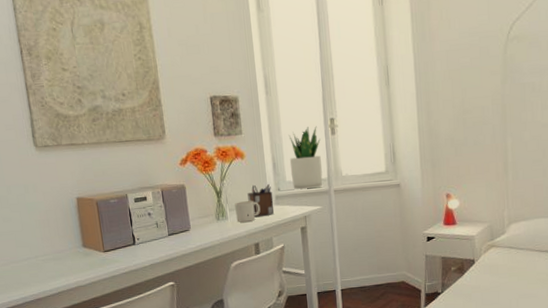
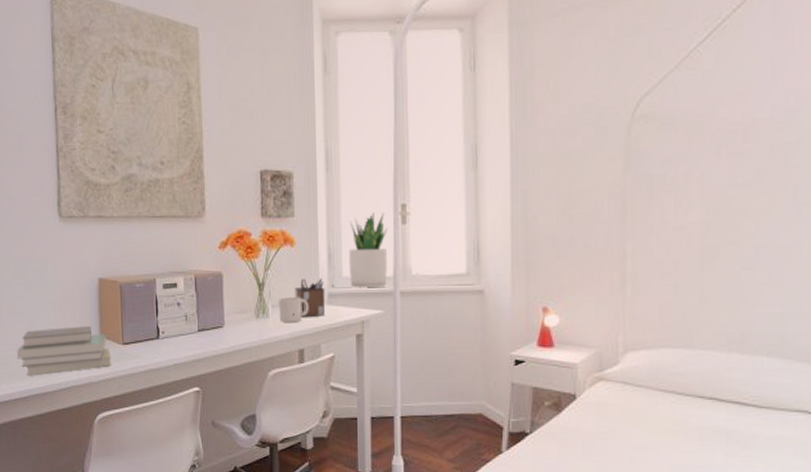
books: none [8,239,95,286] -> present [16,326,111,376]

